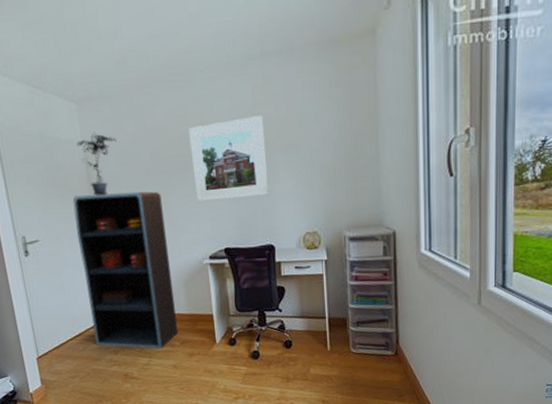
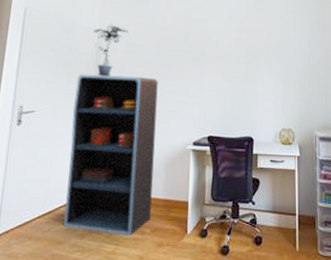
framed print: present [188,115,270,203] -> none [189,27,253,93]

